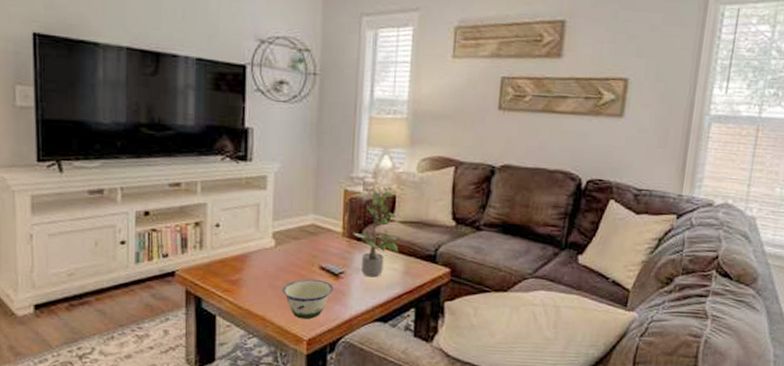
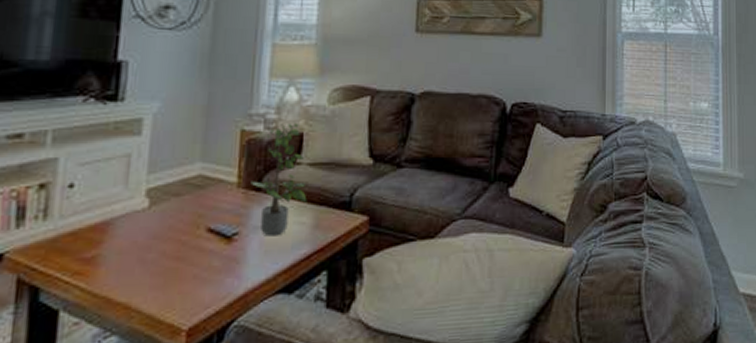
bowl: present [282,278,334,320] -> none [156,245,225,302]

